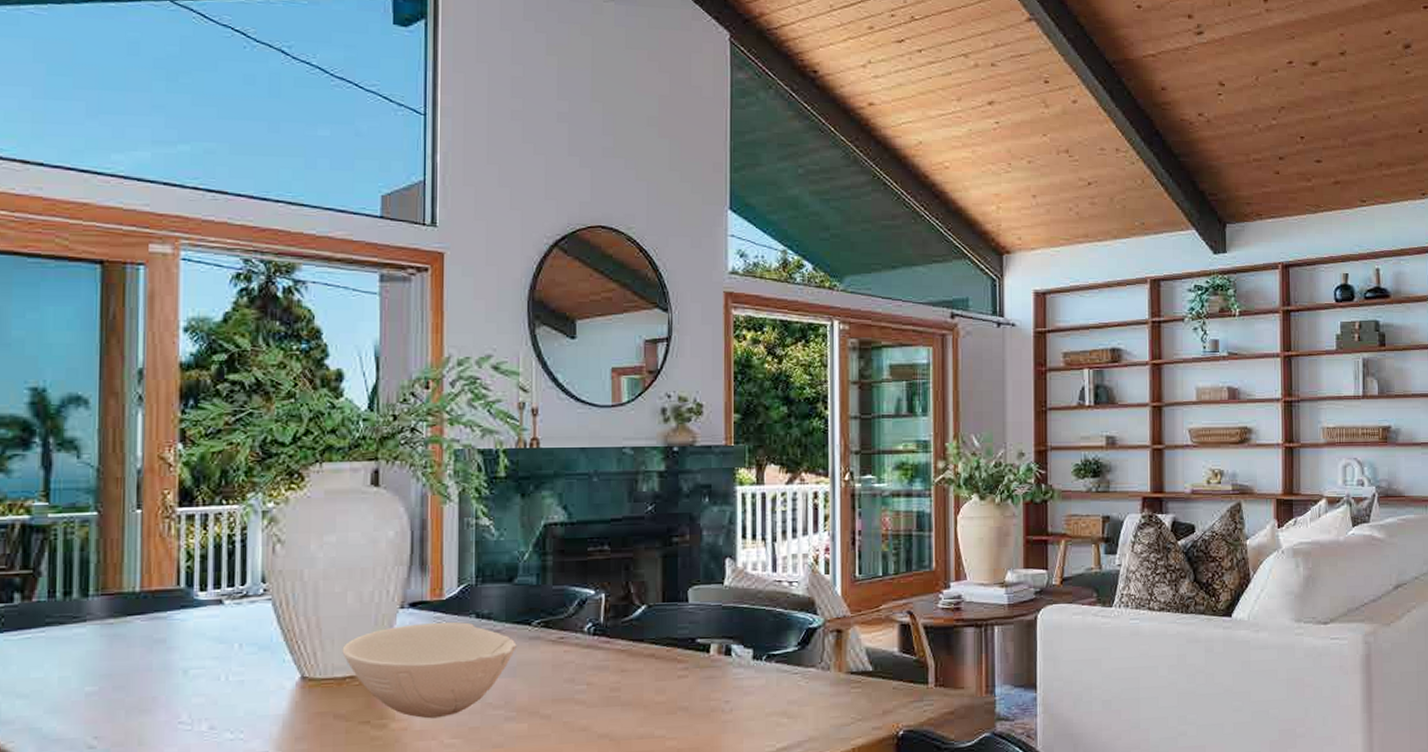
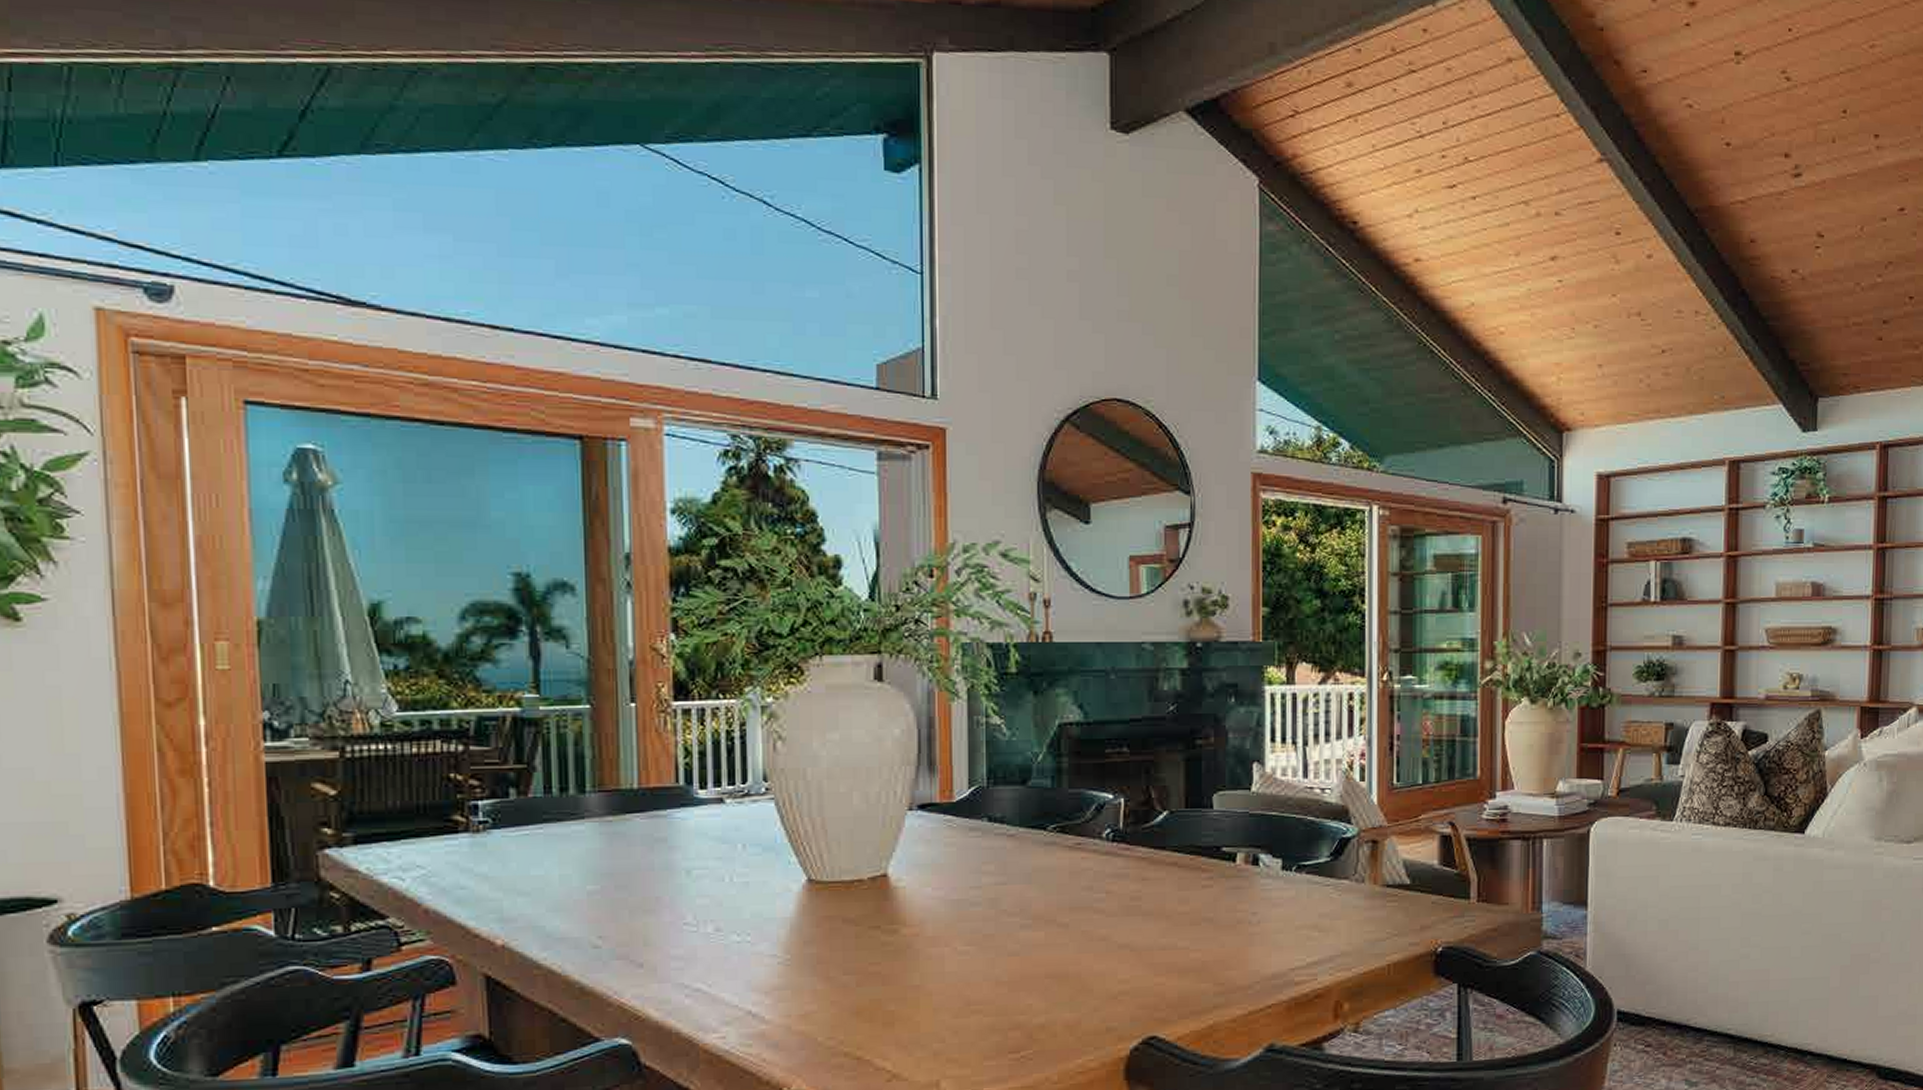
bowl: present [342,622,517,719] -> none [849,826,1032,925]

